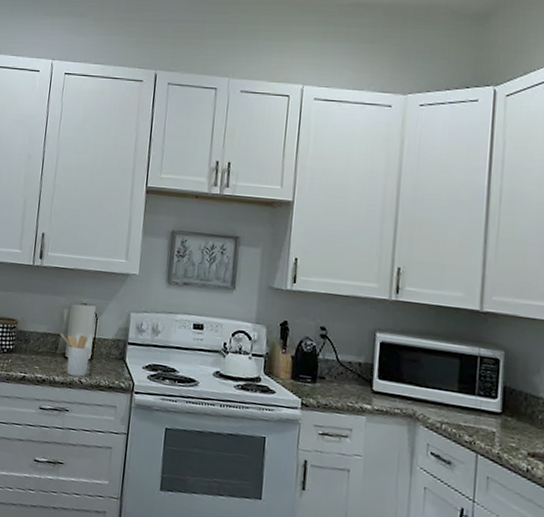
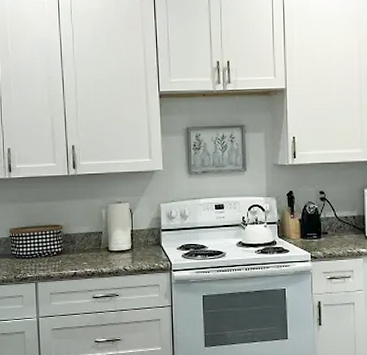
utensil holder: present [60,333,91,377] -> none [101,229,130,265]

